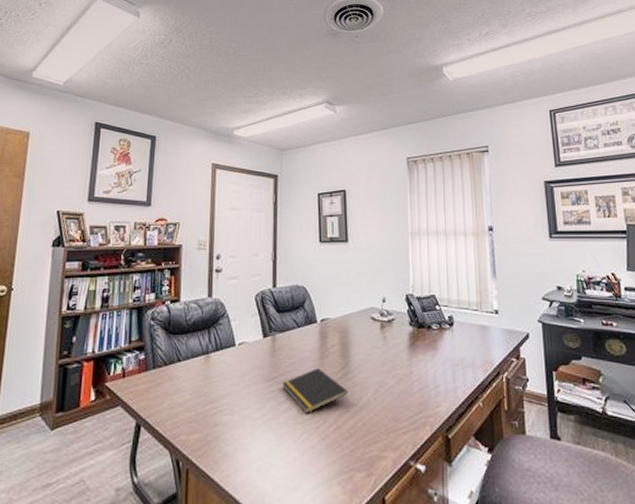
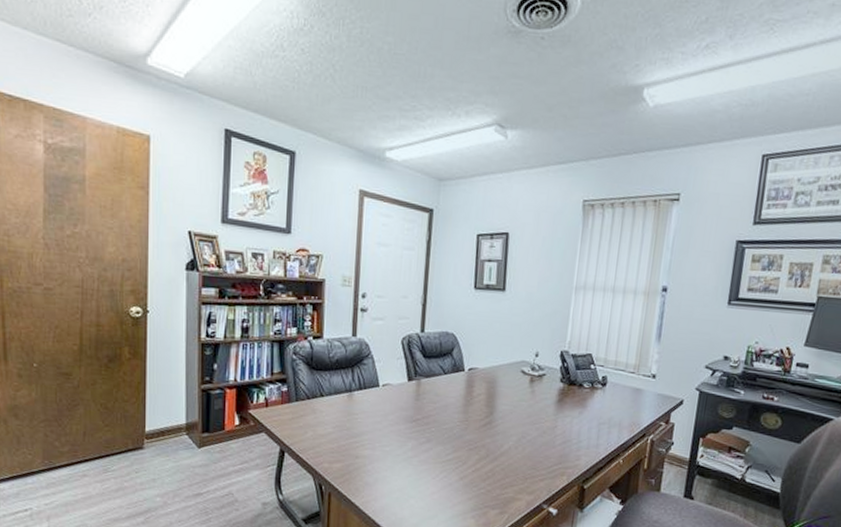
notepad: present [281,368,348,413] -> none [424,414,490,455]

